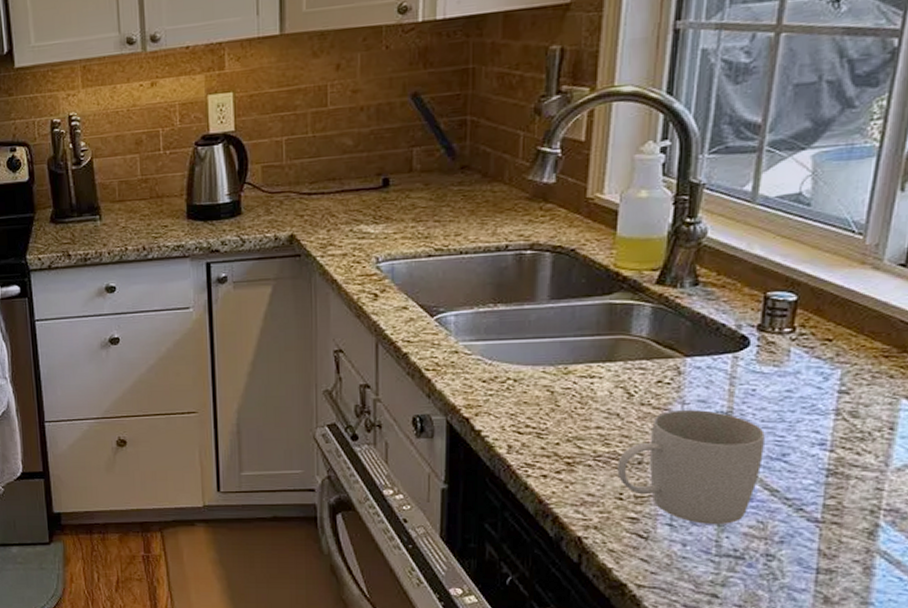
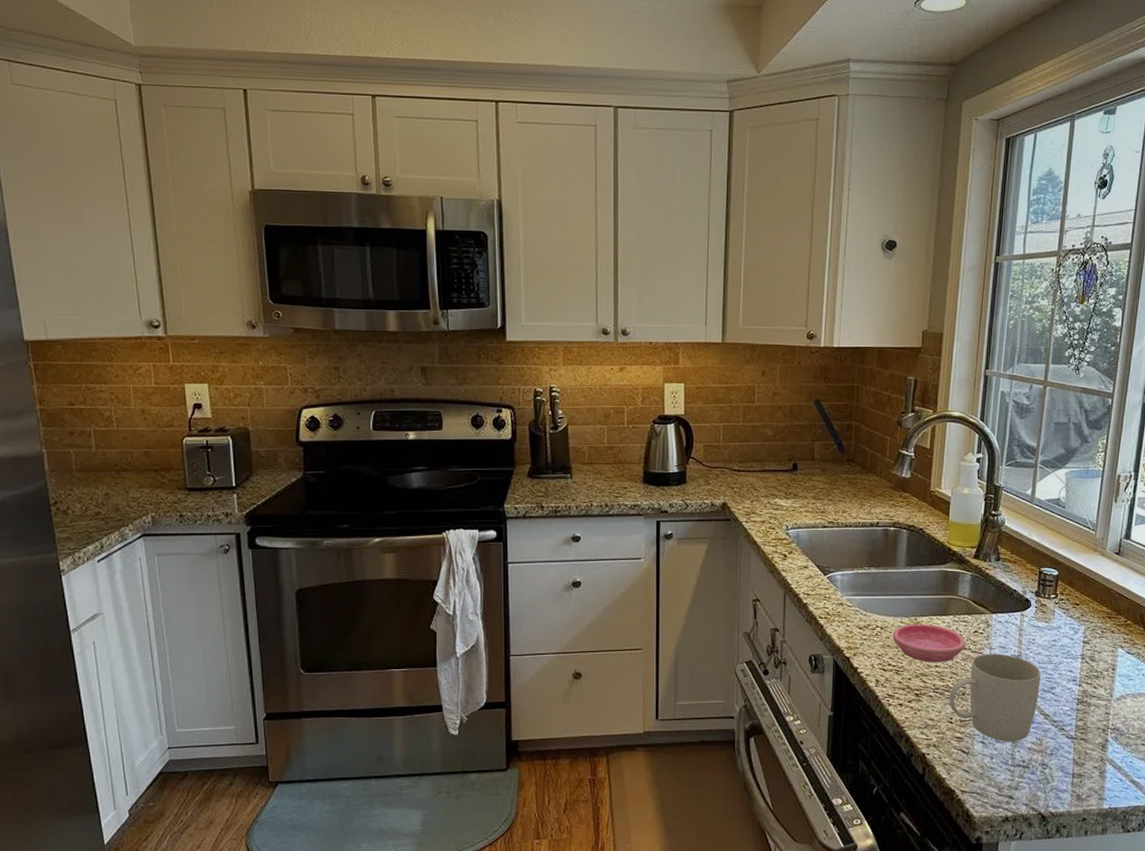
saucer: none [531,373,643,424] -> present [893,623,965,663]

